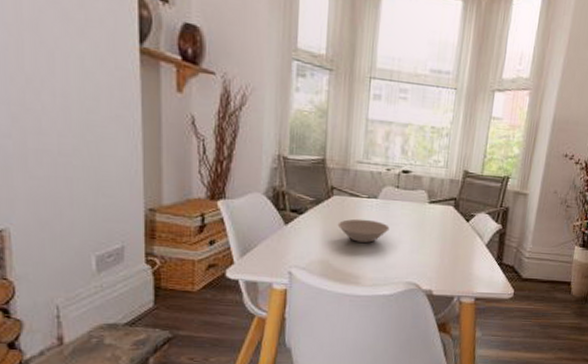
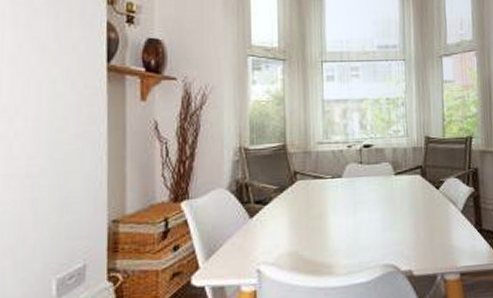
bowl: present [337,218,390,243] -> none [304,200,358,227]

